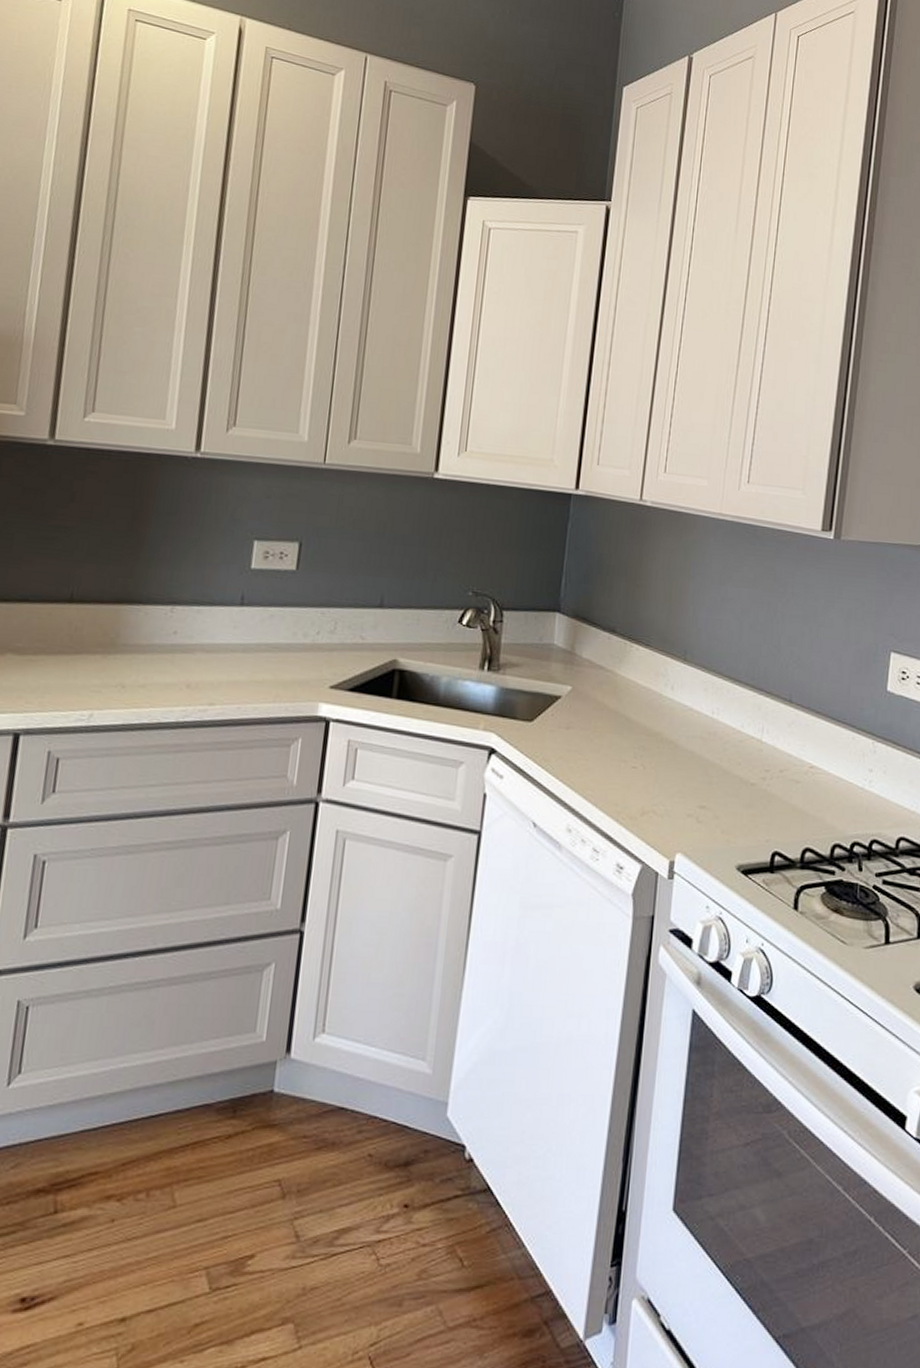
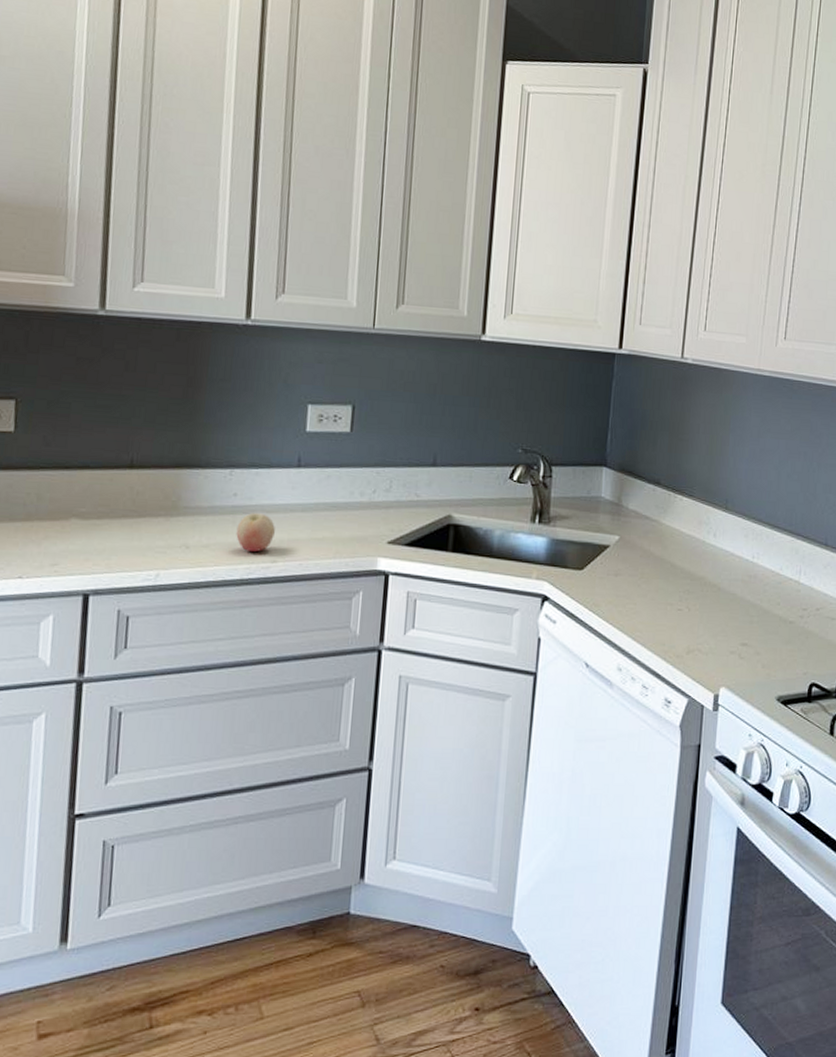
fruit: none [174,652,215,694] -> present [236,513,275,553]

